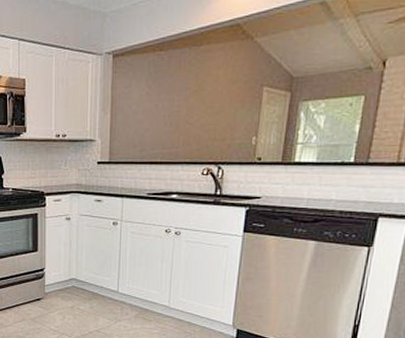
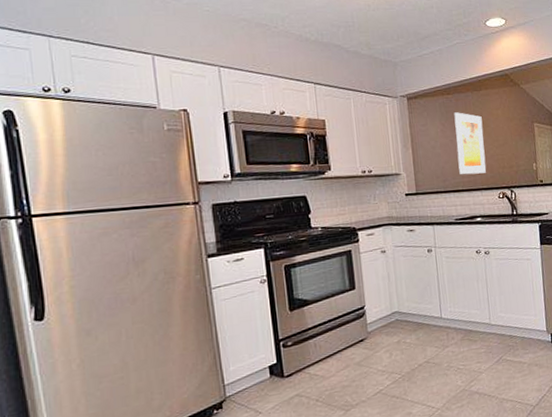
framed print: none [160,72,197,146] -> present [454,112,486,175]

